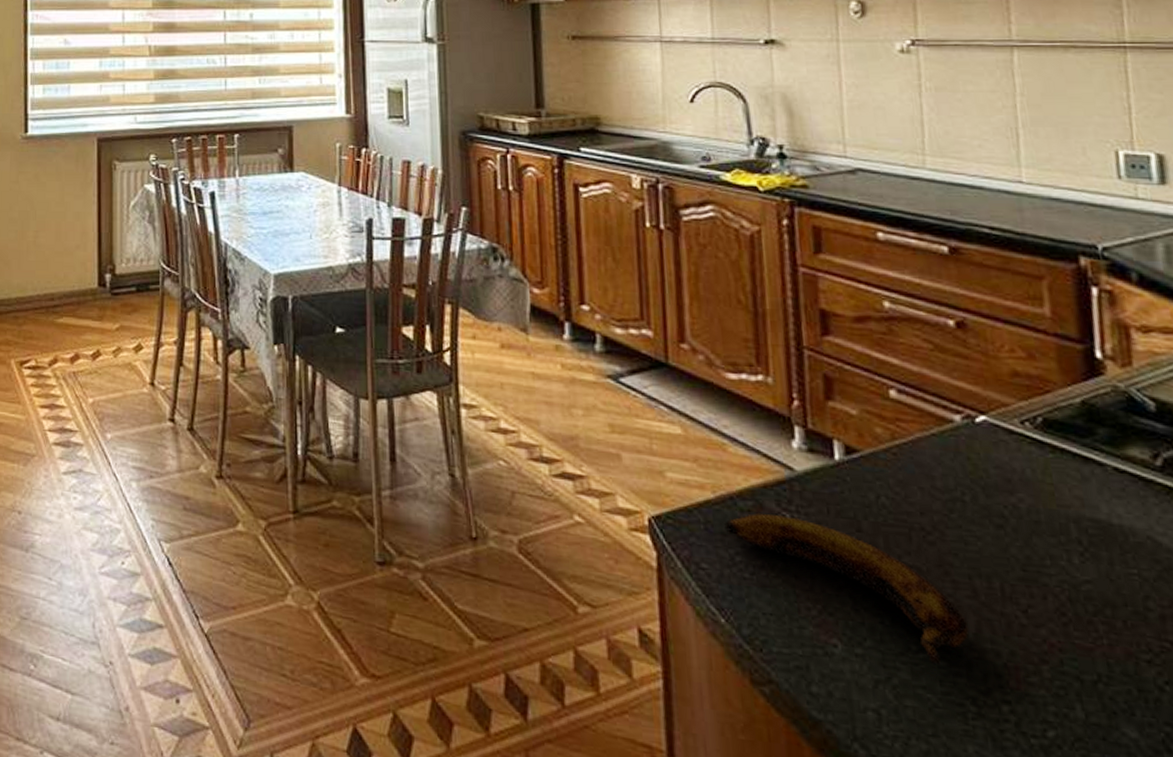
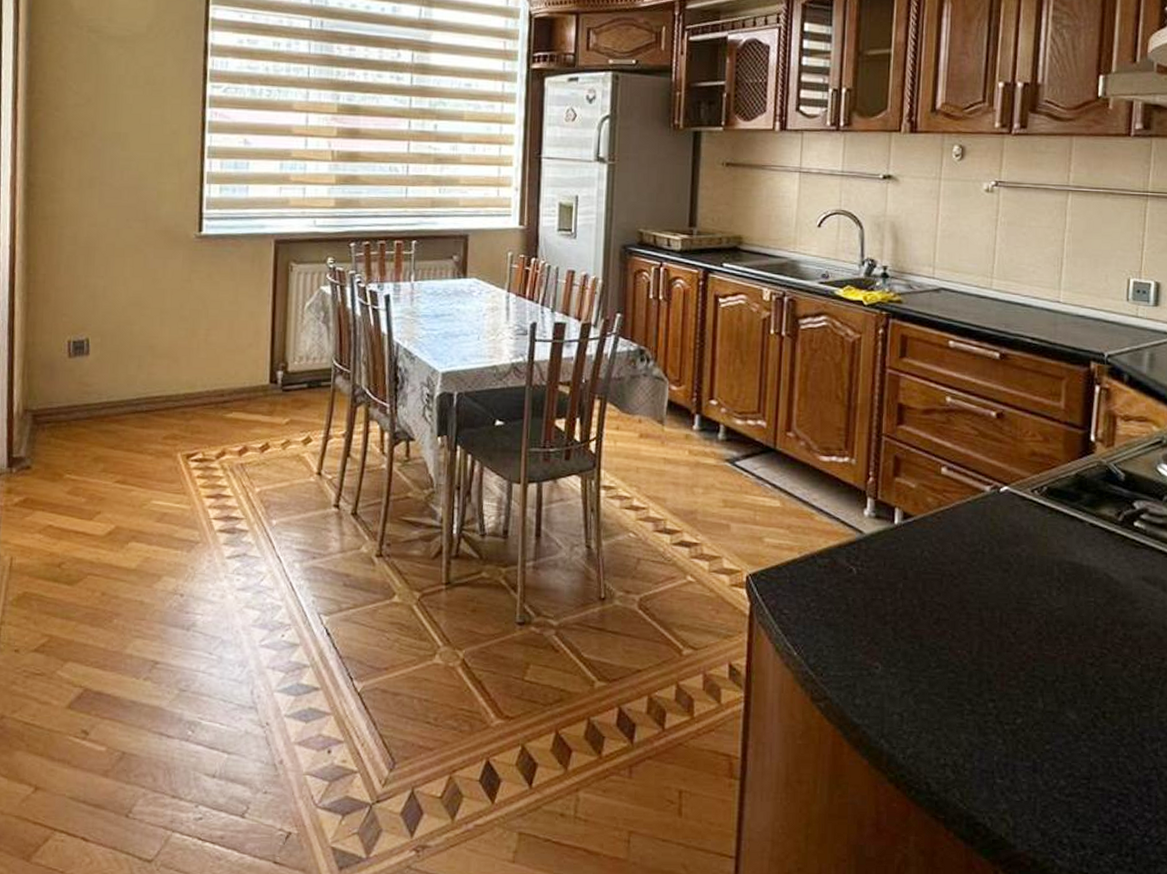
banana: present [724,513,968,665] -> none [805,568,973,677]

